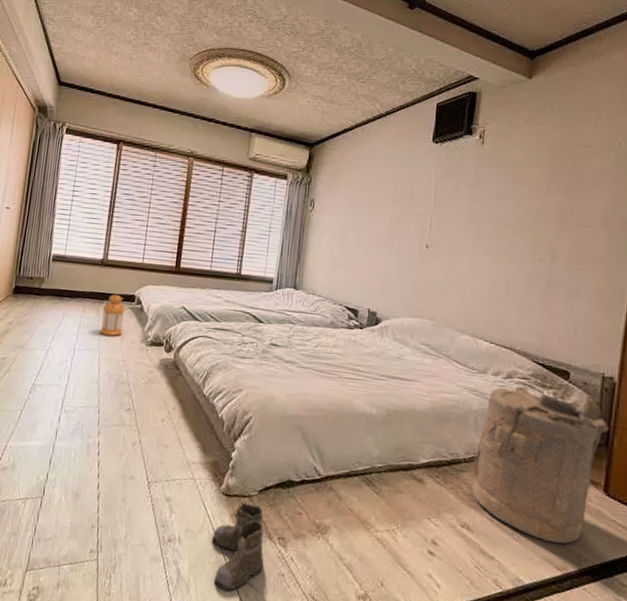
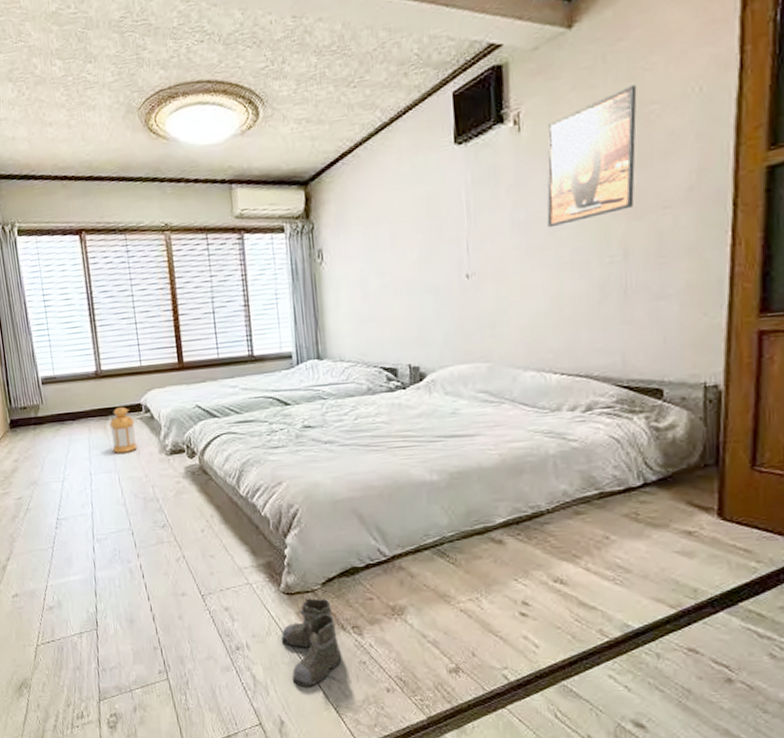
laundry hamper: present [471,386,609,544] -> none [558,417,718,581]
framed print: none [495,130,574,223] -> present [546,85,637,228]

